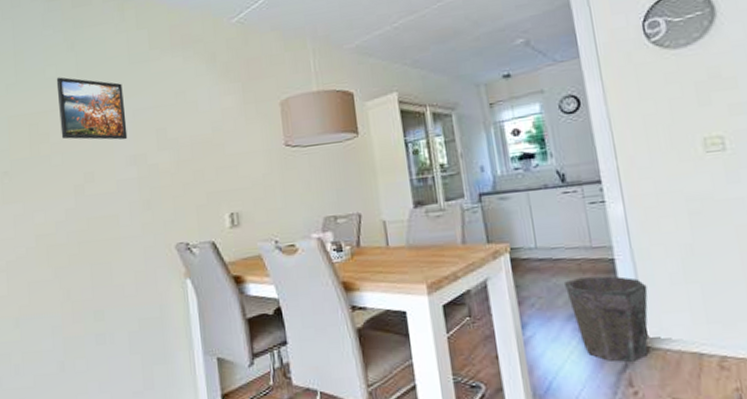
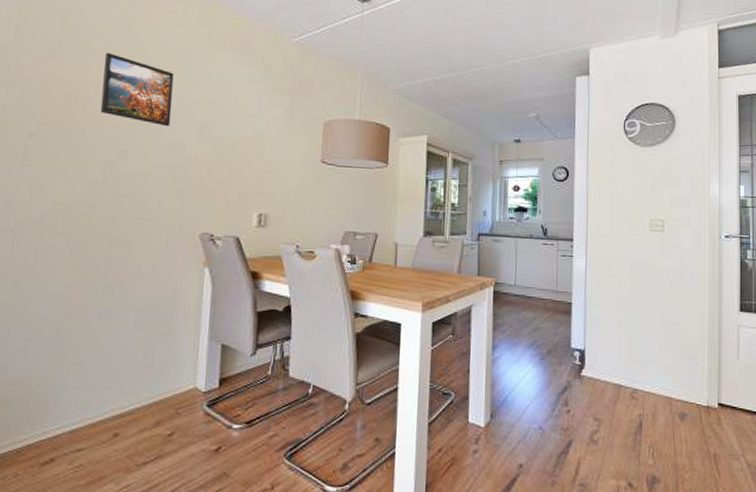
waste bin: present [565,275,648,362] -> none [531,313,591,386]

